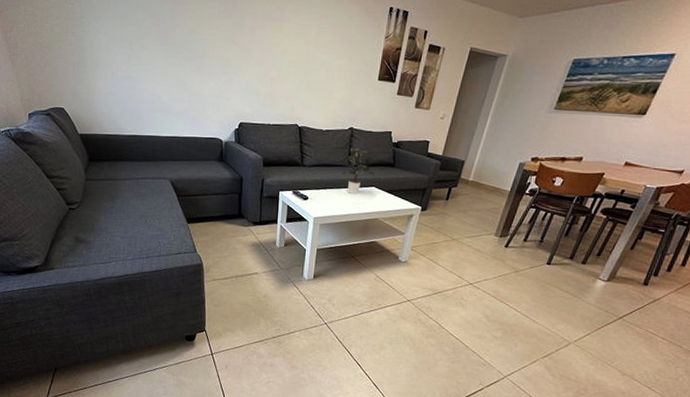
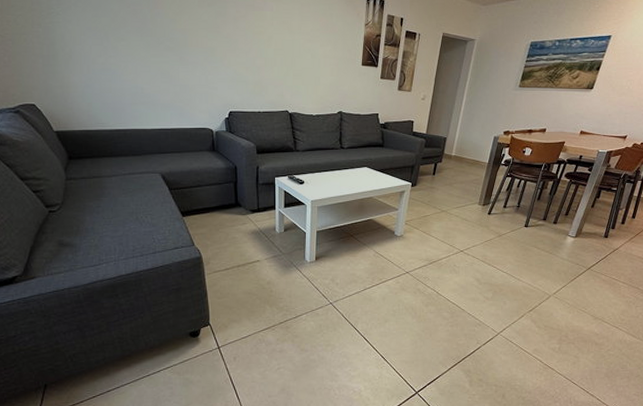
potted plant: present [342,148,375,195] -> none [335,132,367,176]

